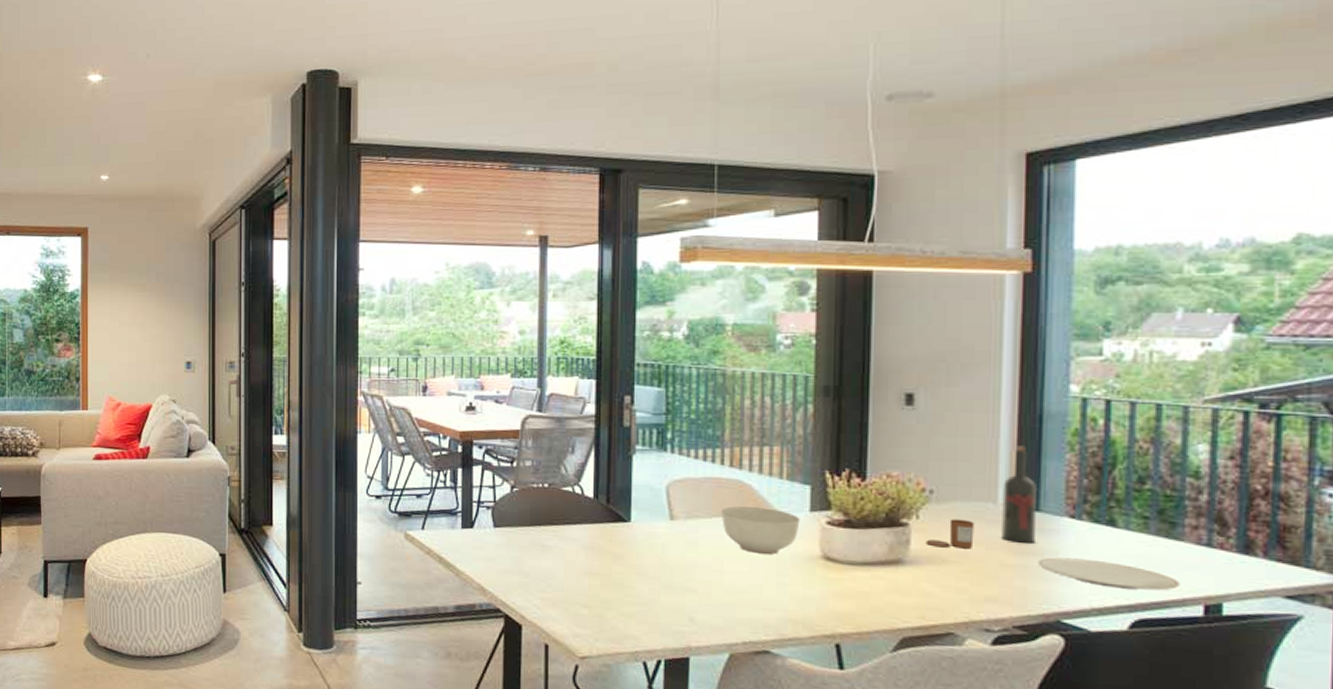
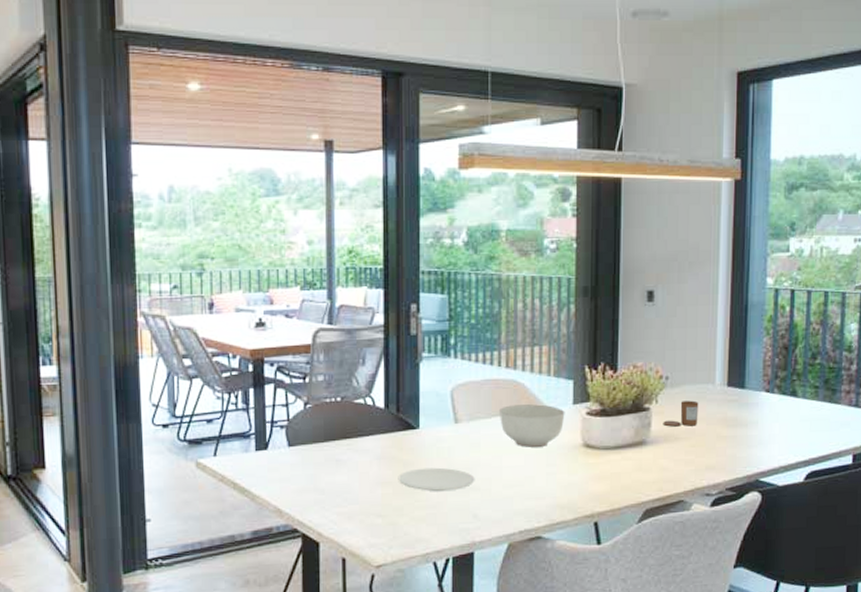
plate: none [606,562,692,590] -> present [398,467,475,492]
wine bottle: present [1000,445,1038,543] -> none [717,332,744,417]
plate: present [1038,557,1181,591] -> none [744,425,838,448]

